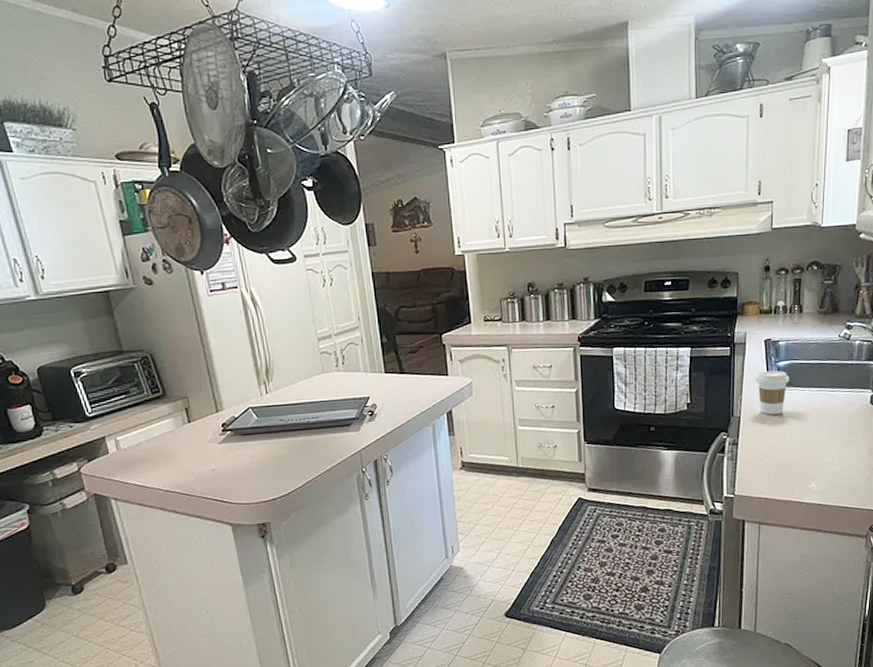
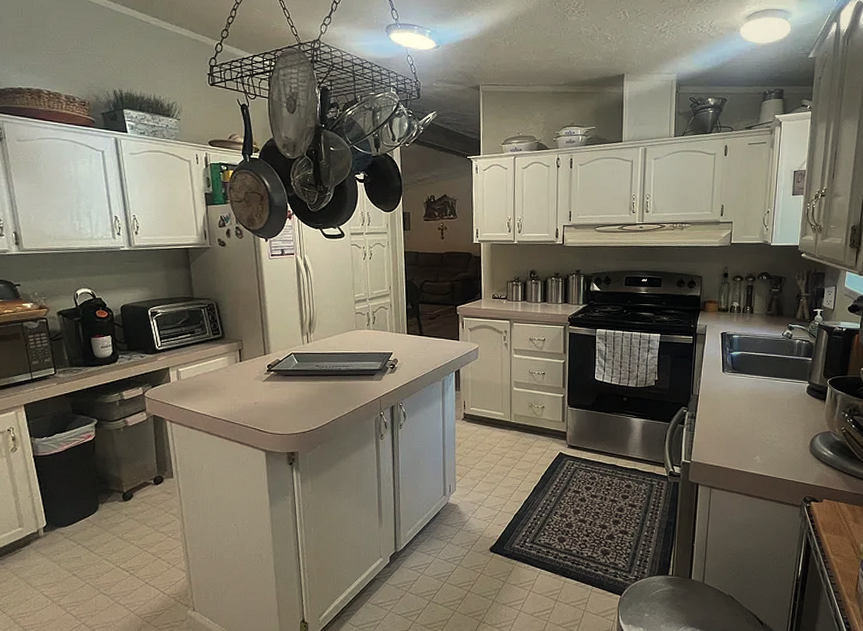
coffee cup: present [755,371,790,415] -> none [712,359,741,396]

